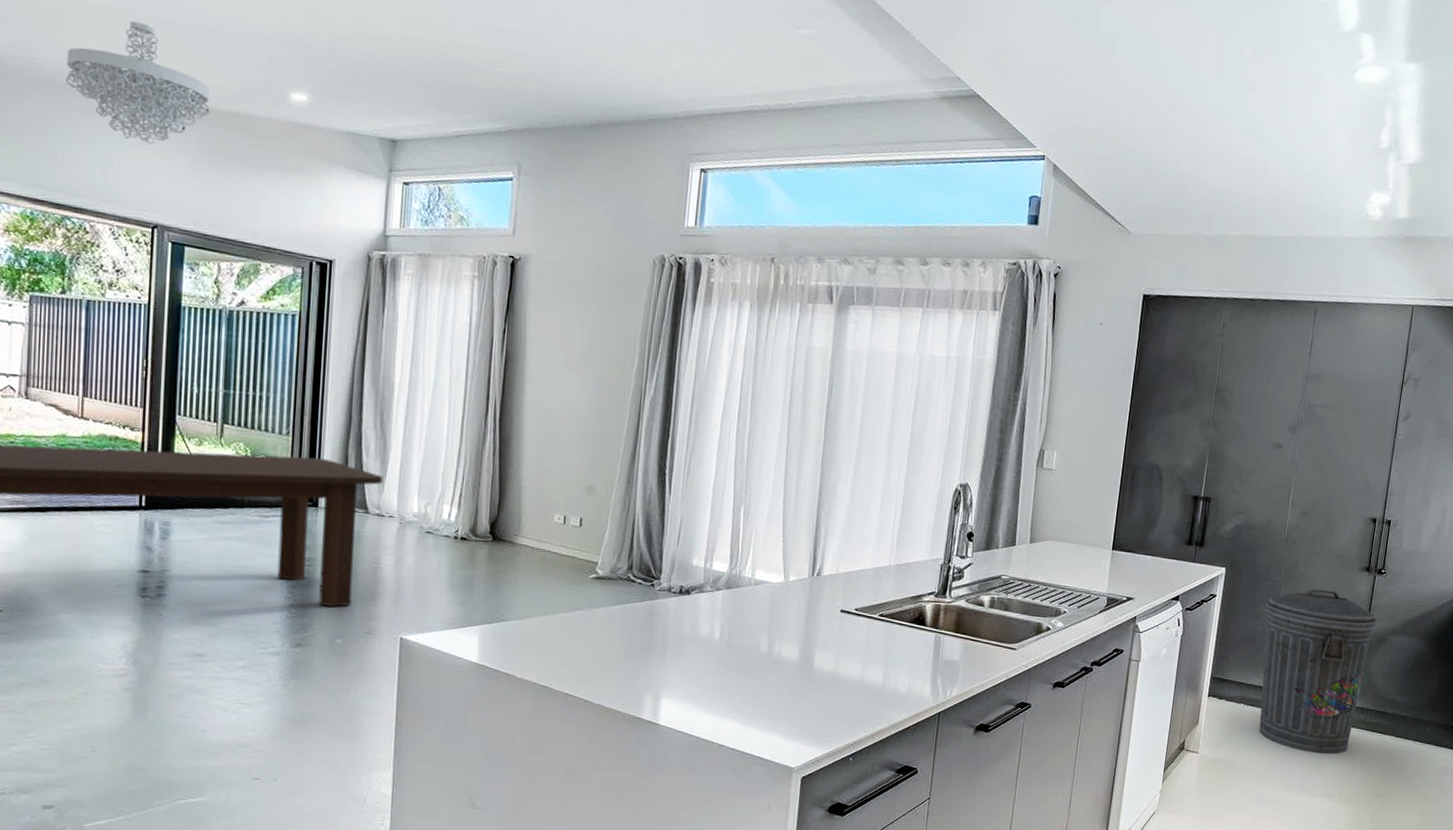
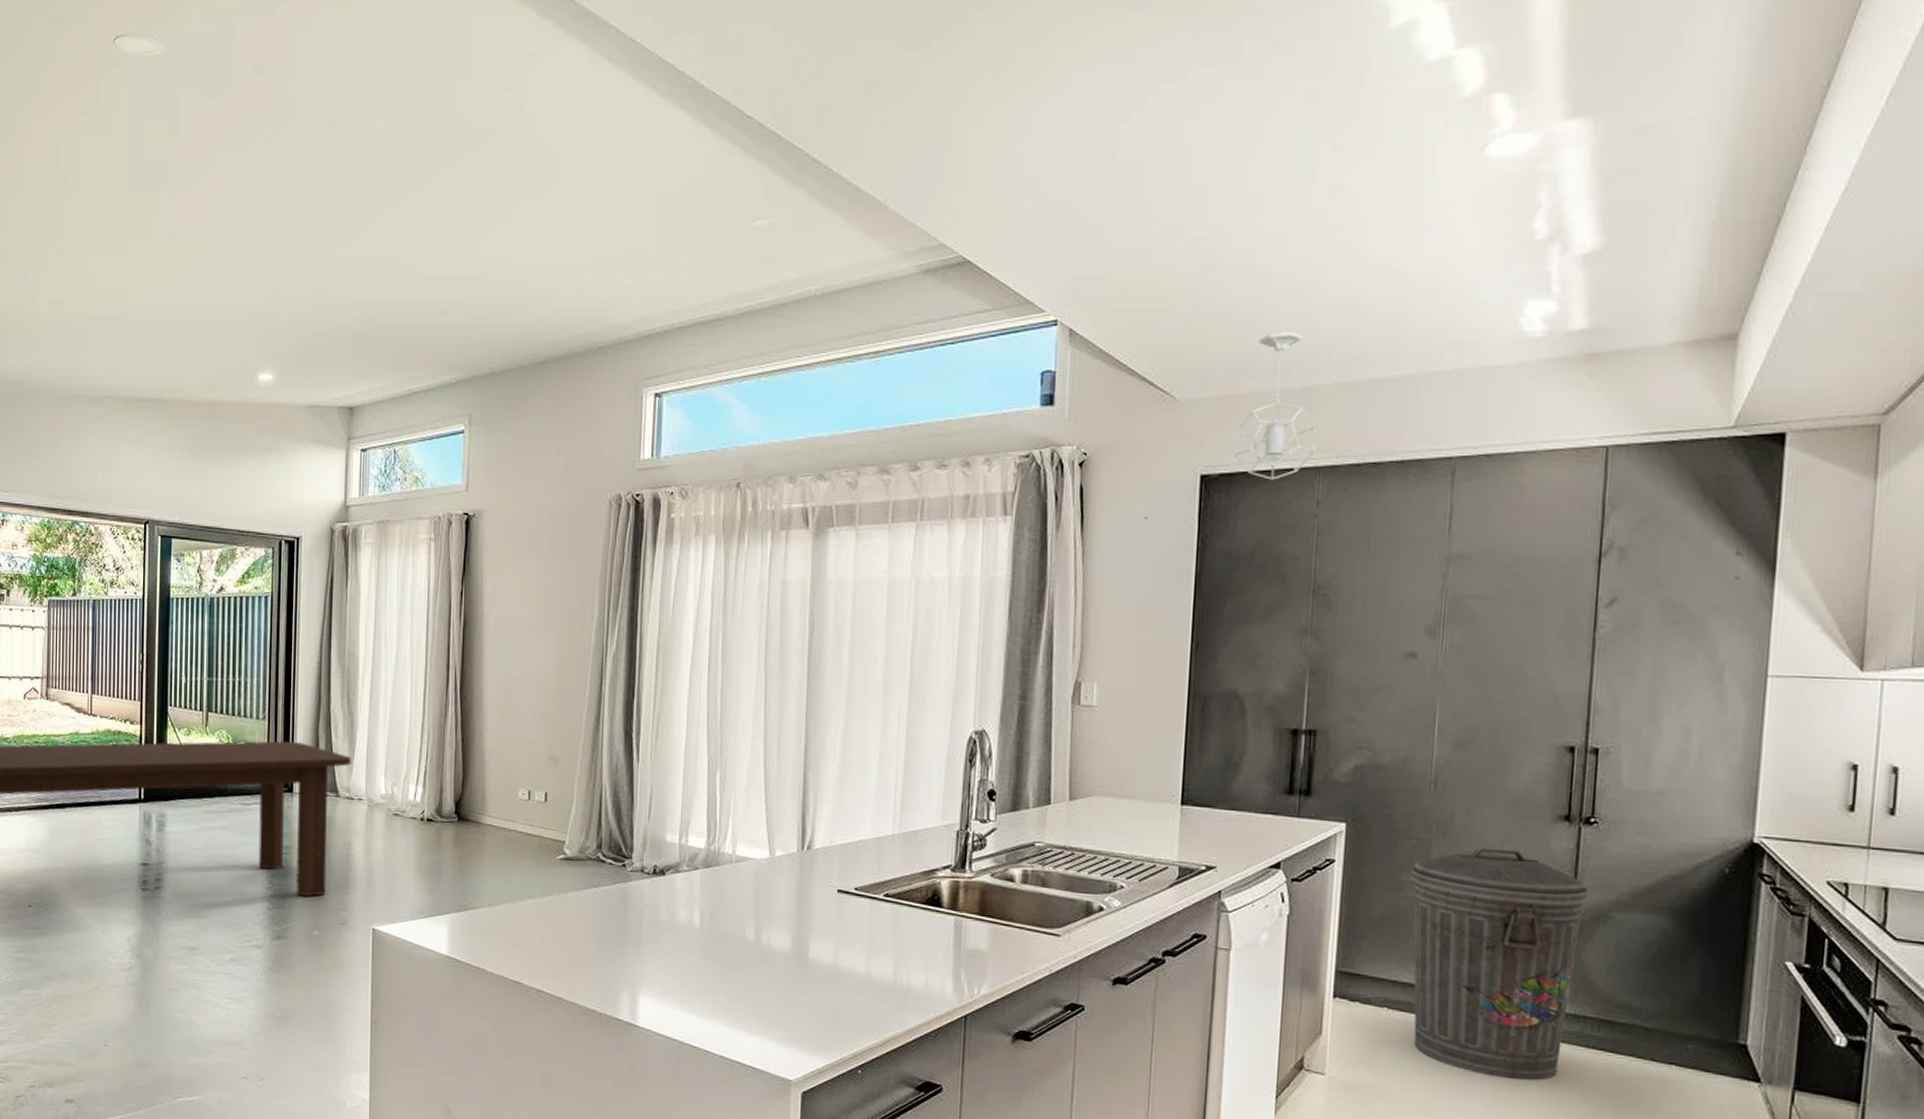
chandelier: present [66,21,211,145] -> none [73,328,191,443]
pendant light: none [1168,190,1227,305] -> present [1234,332,1317,480]

